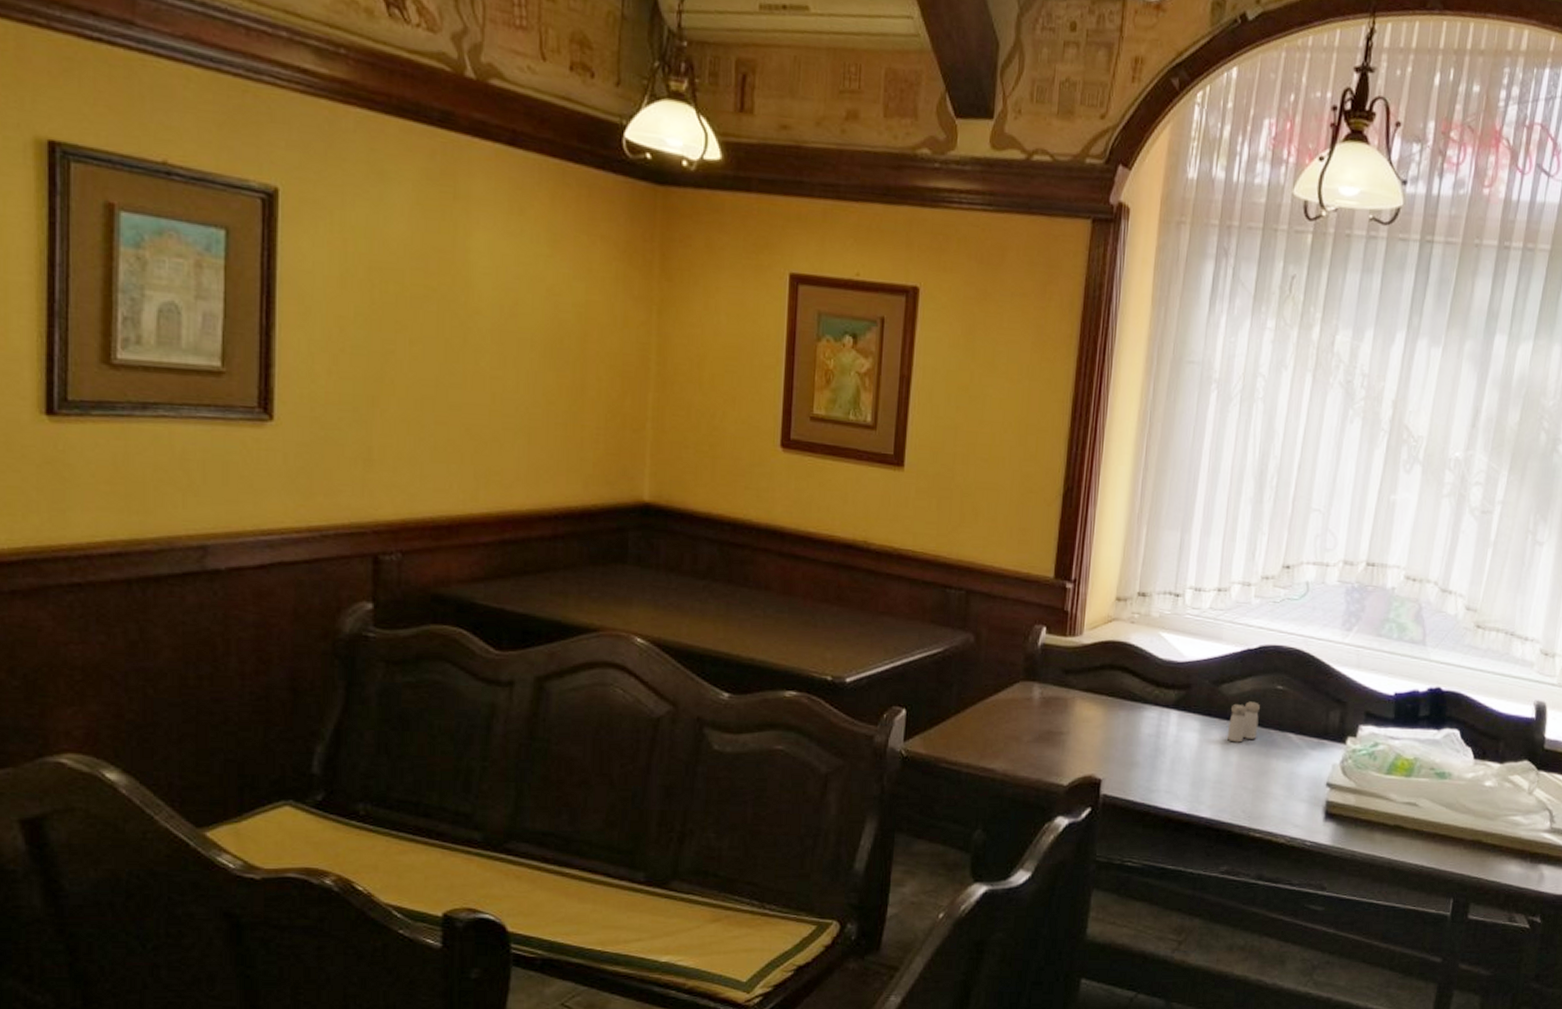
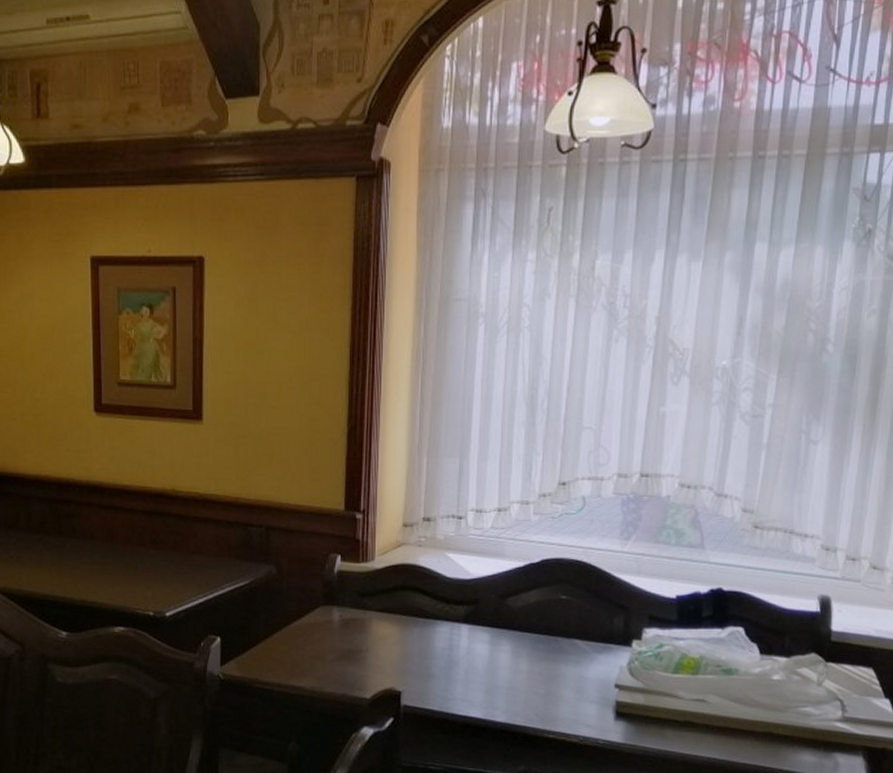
salt and pepper shaker: present [1226,701,1260,743] -> none [516,612,546,651]

